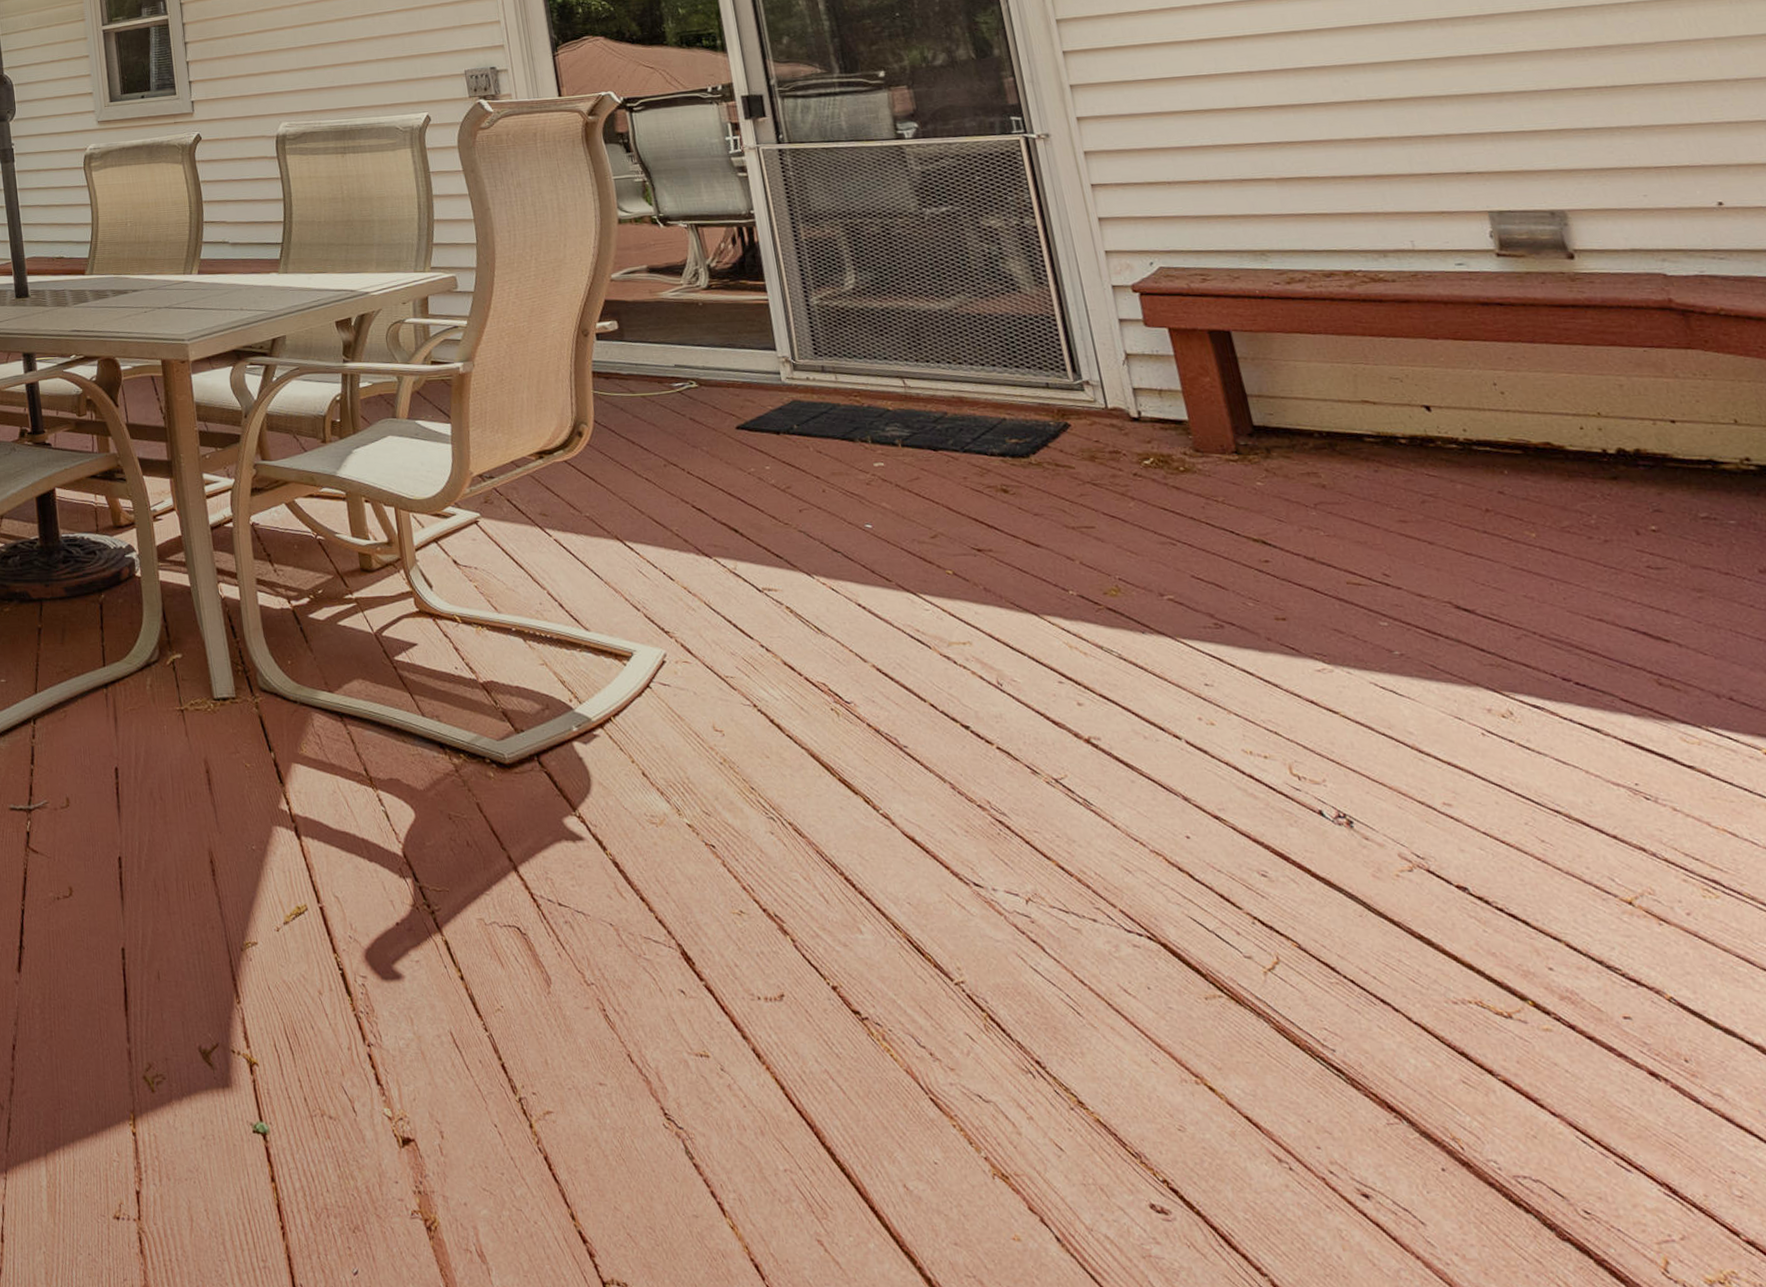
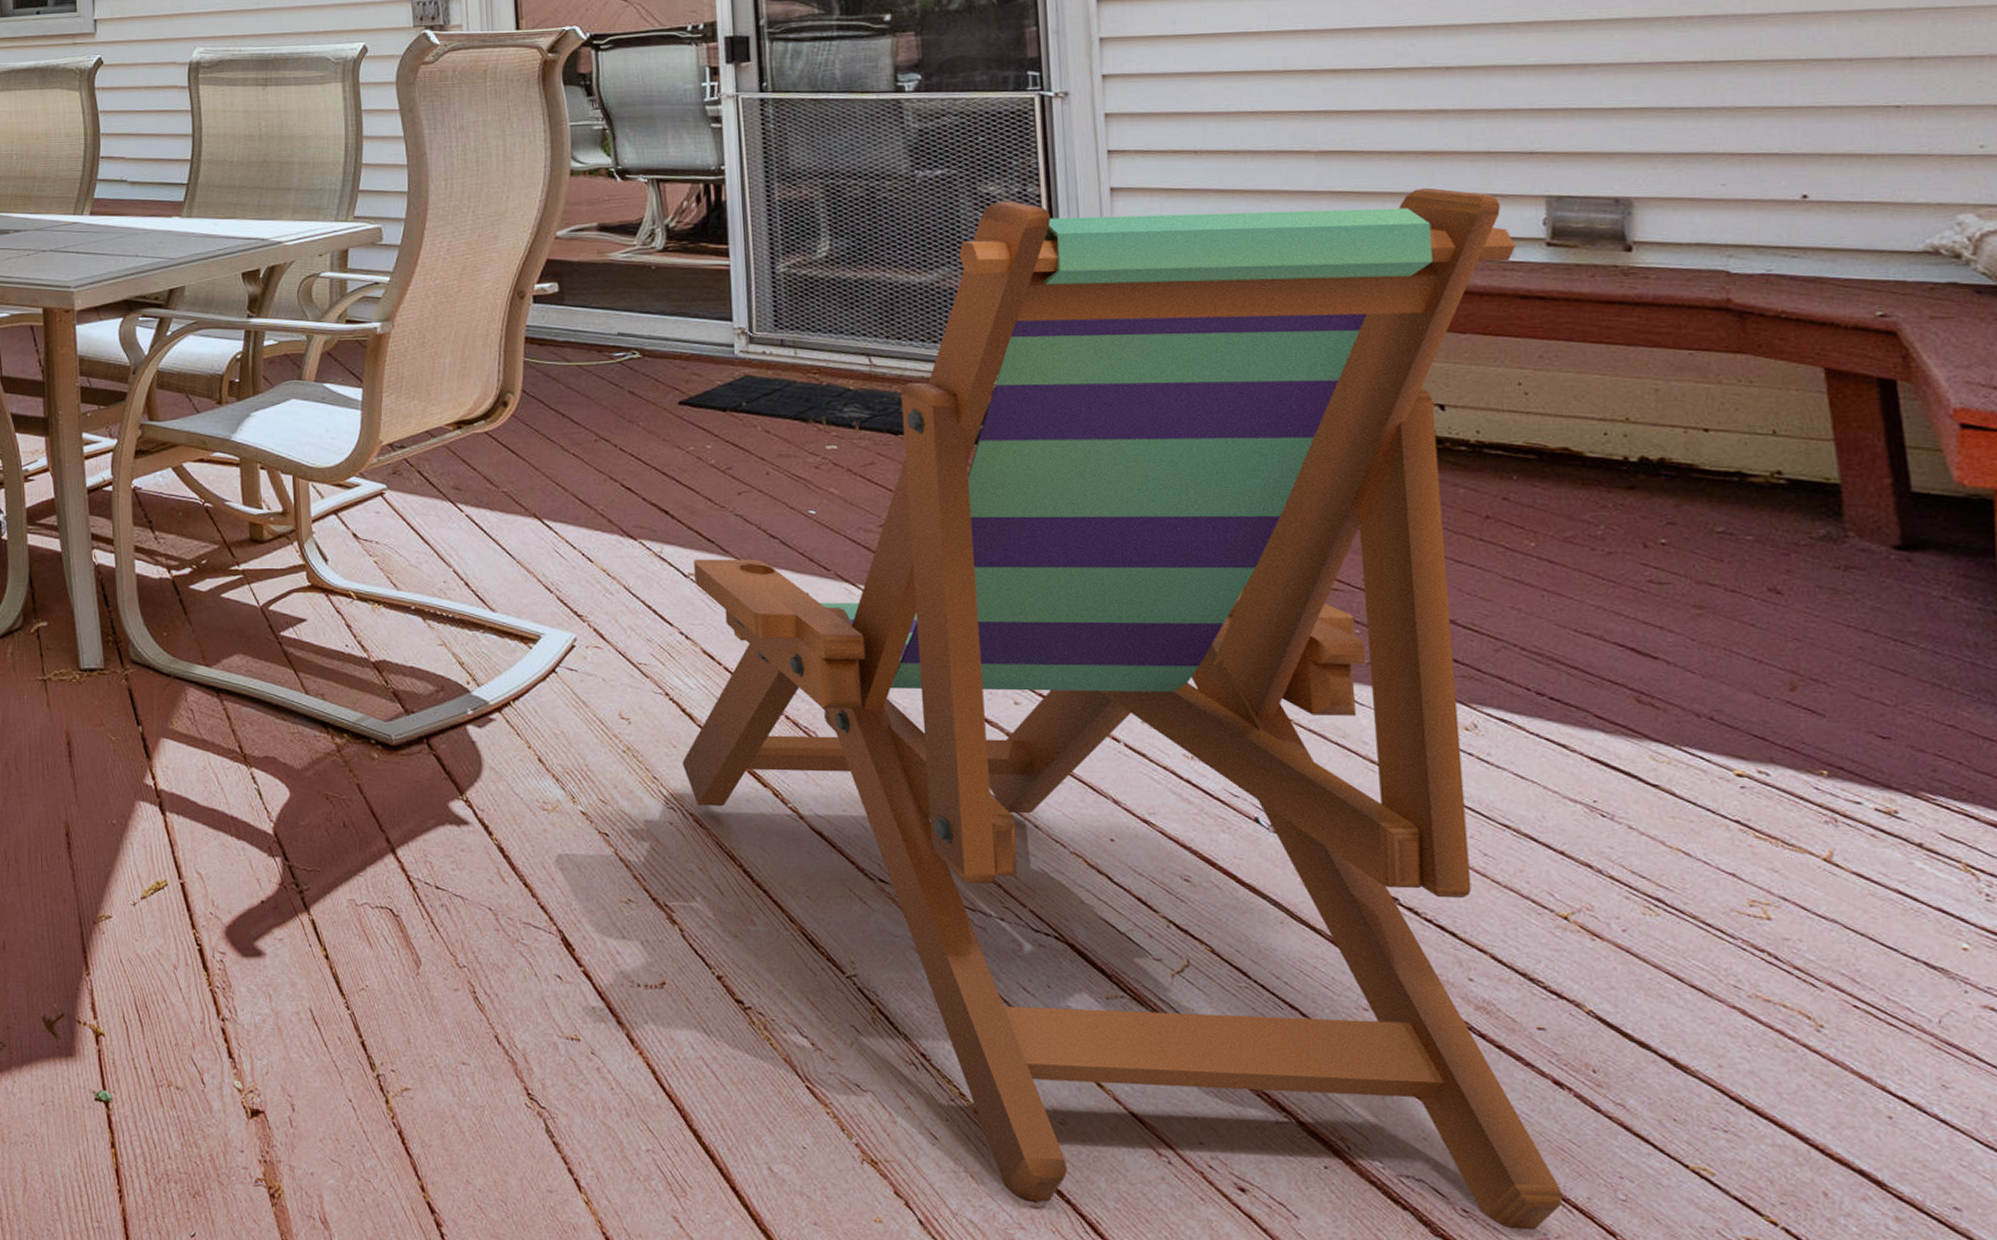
deck chair: none [766,207,1681,1232] -> present [682,187,1563,1231]

